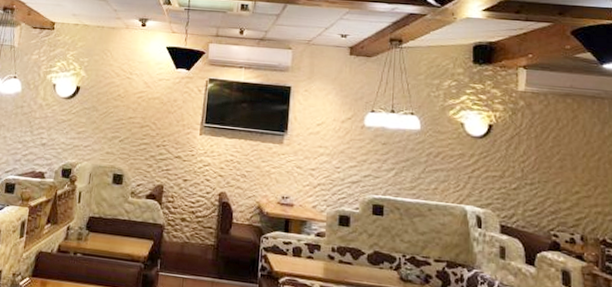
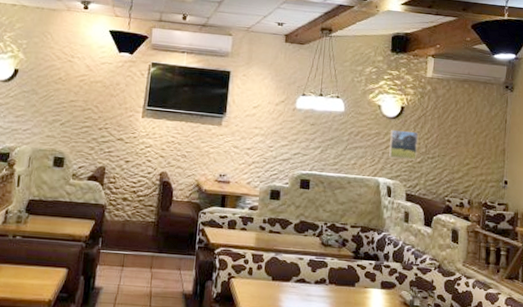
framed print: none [477,150,511,185] -> present [389,129,418,159]

